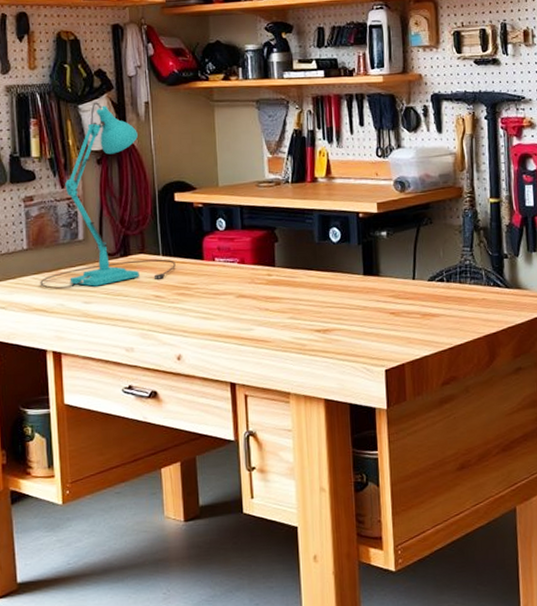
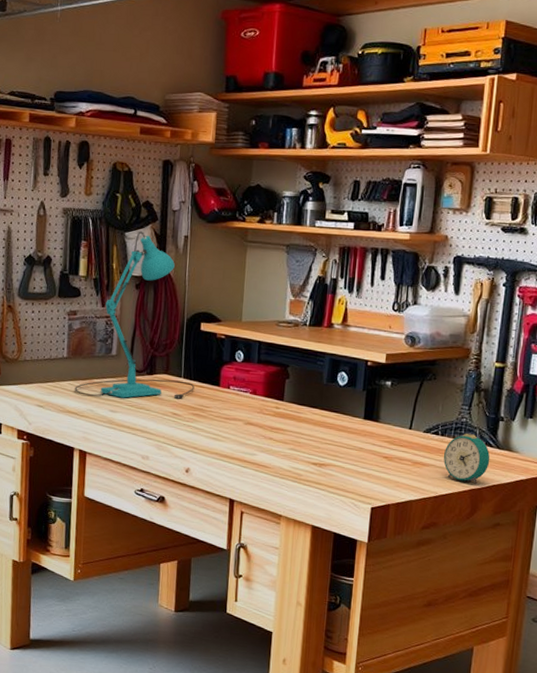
alarm clock: none [453,275,501,329] -> present [443,433,490,484]

